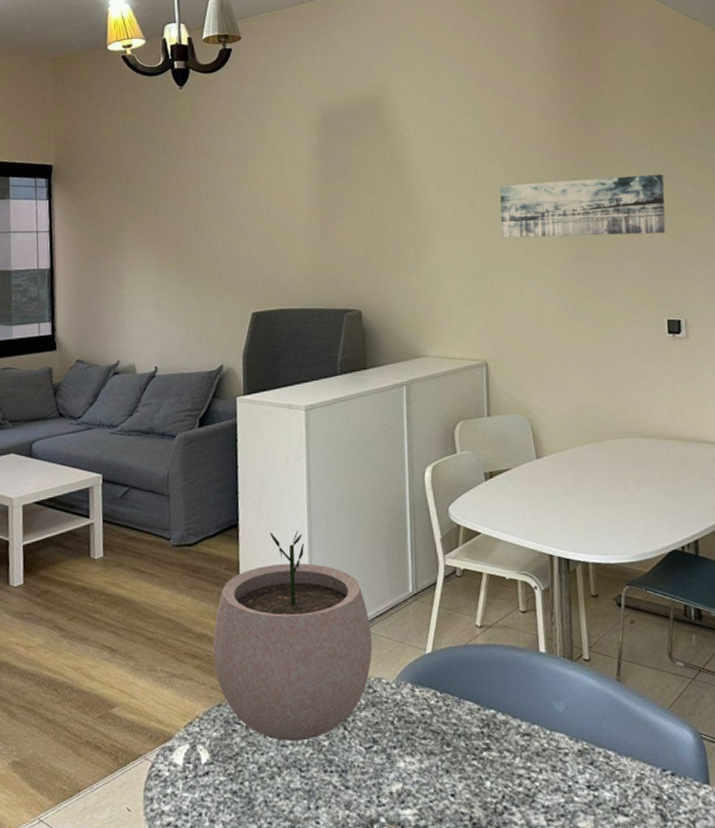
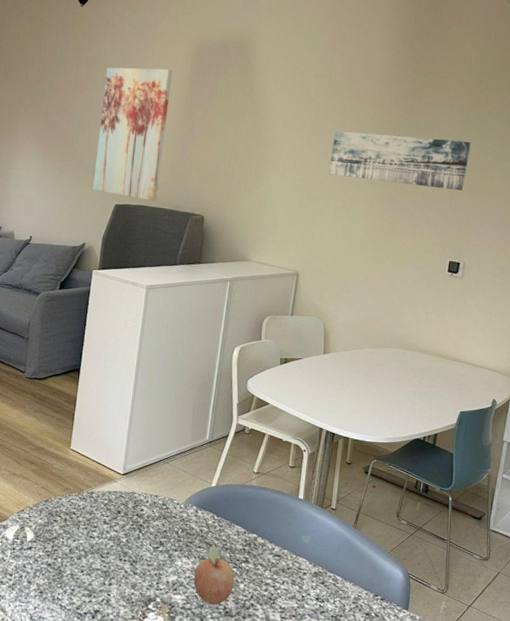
plant pot: present [213,530,373,742] -> none [46,379,172,536]
wall art: none [219,144,301,302] -> present [93,67,173,201]
fruit: none [423,732,478,817] -> present [194,544,235,606]

